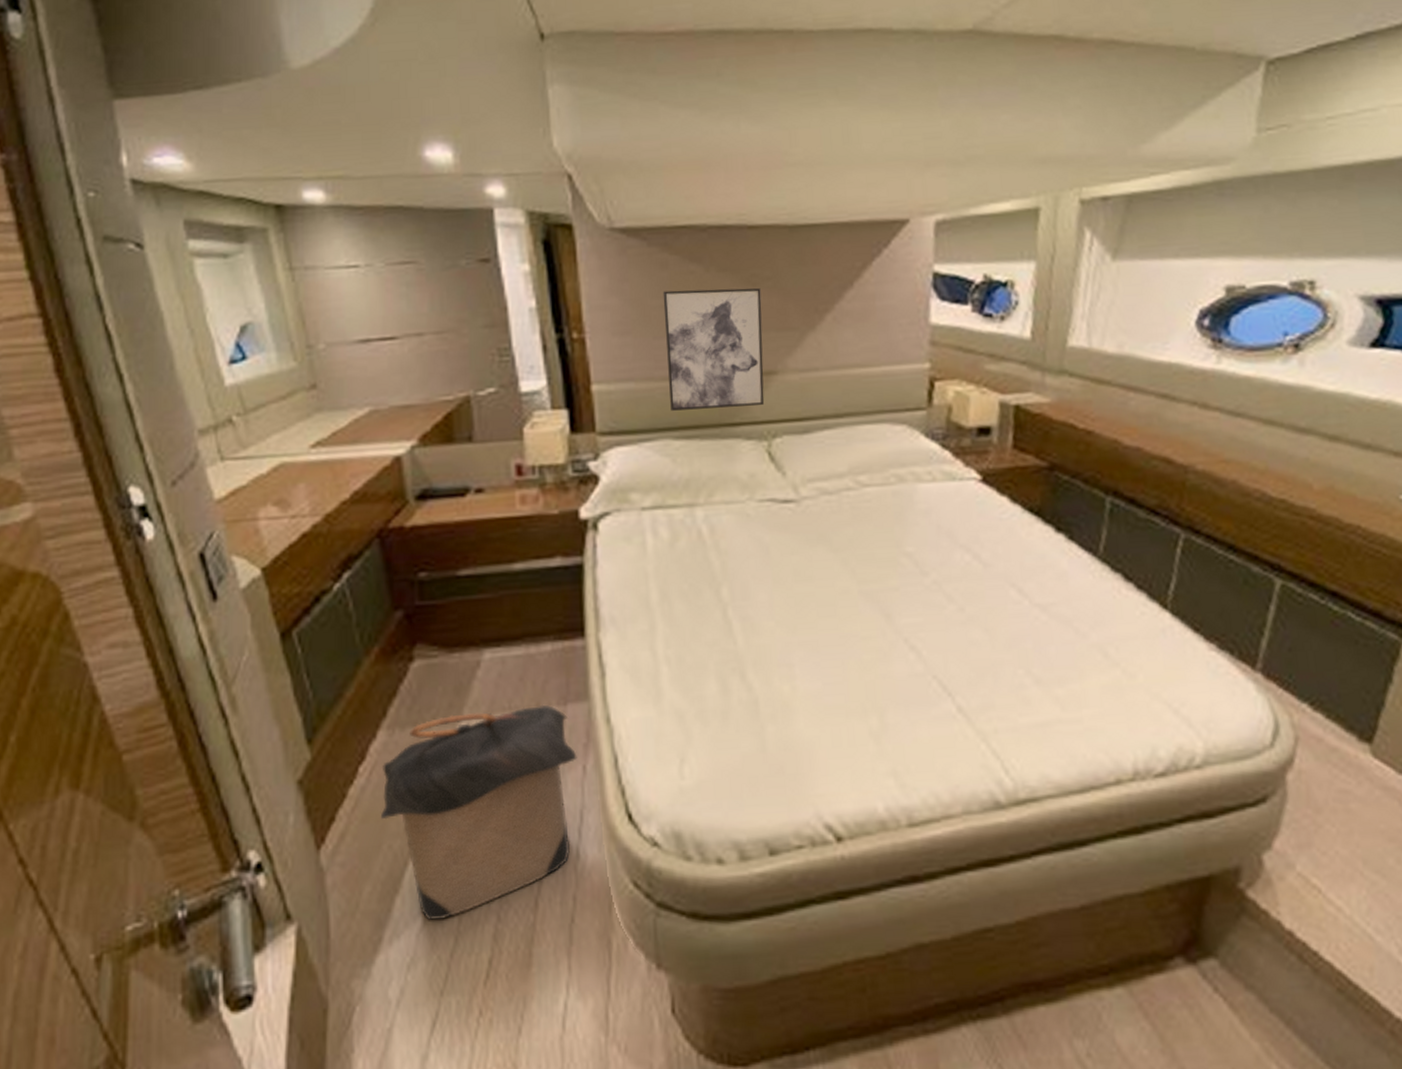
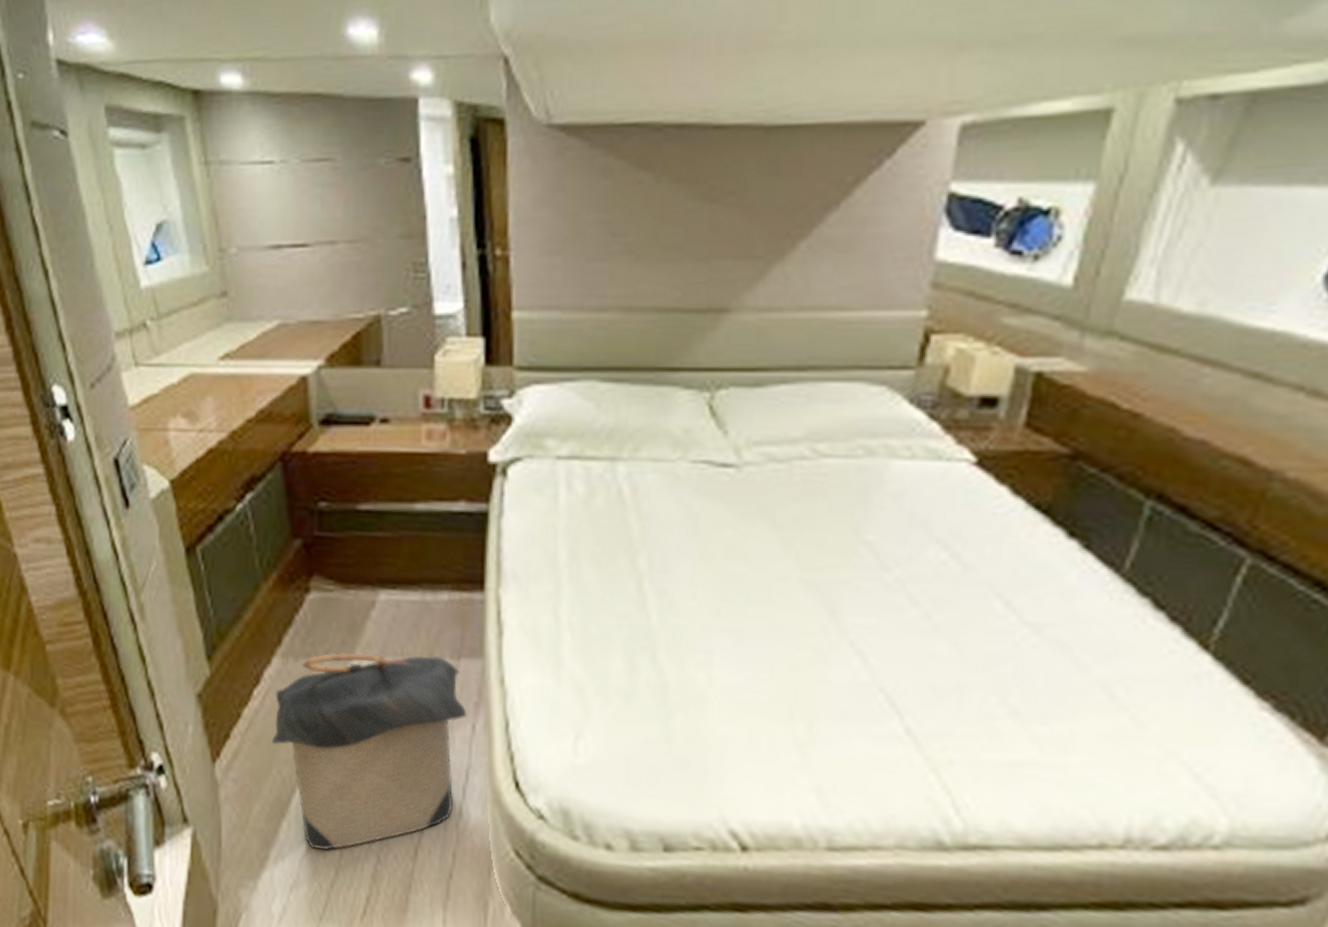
wall art: present [662,288,765,411] -> none [599,203,721,348]

